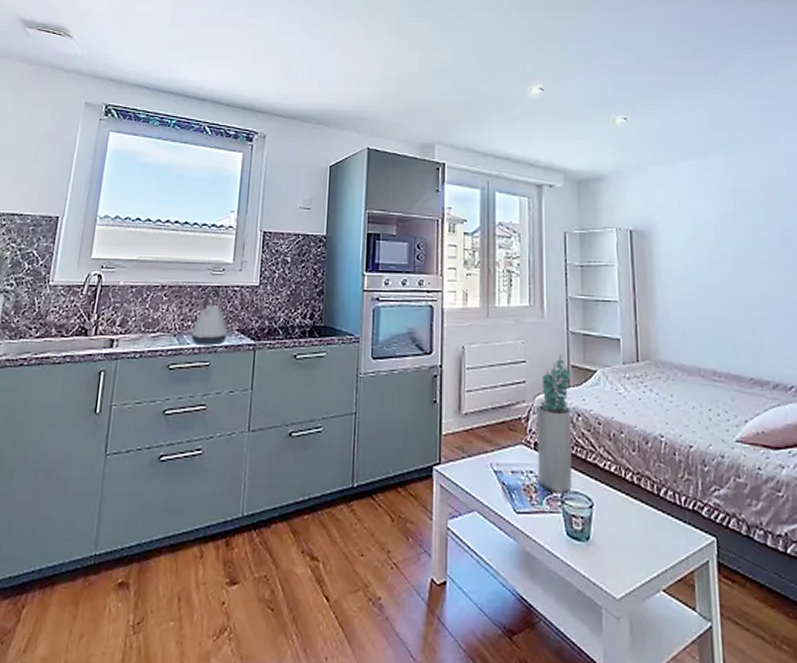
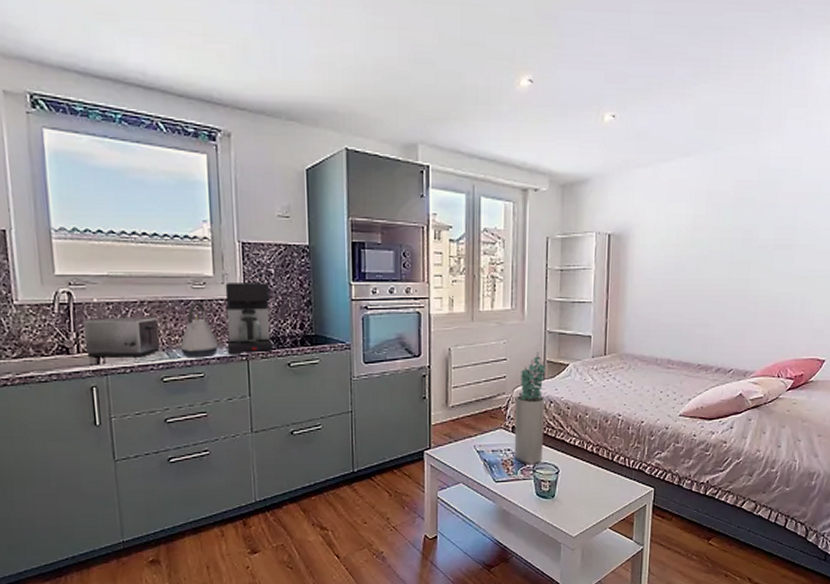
toaster: none [102,300,175,342] -> present [82,316,160,358]
coffee maker: none [237,270,285,344] -> present [225,283,273,355]

